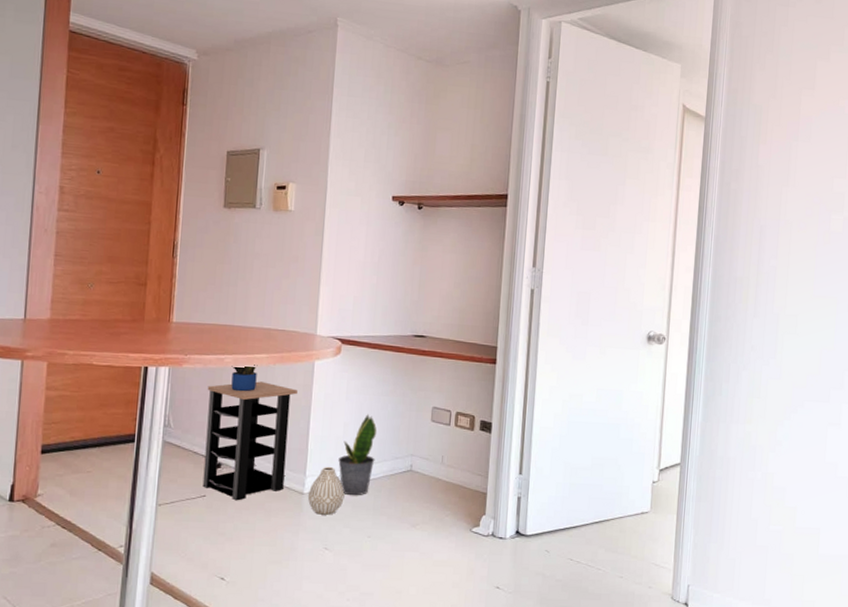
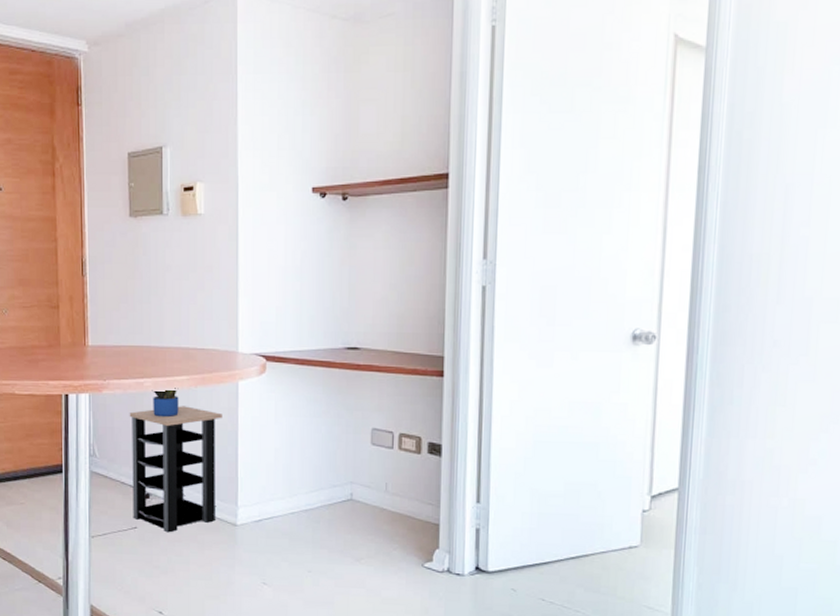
vase: present [307,466,345,515] -> none [241,495,280,548]
potted plant: present [338,414,377,496] -> none [271,438,311,528]

